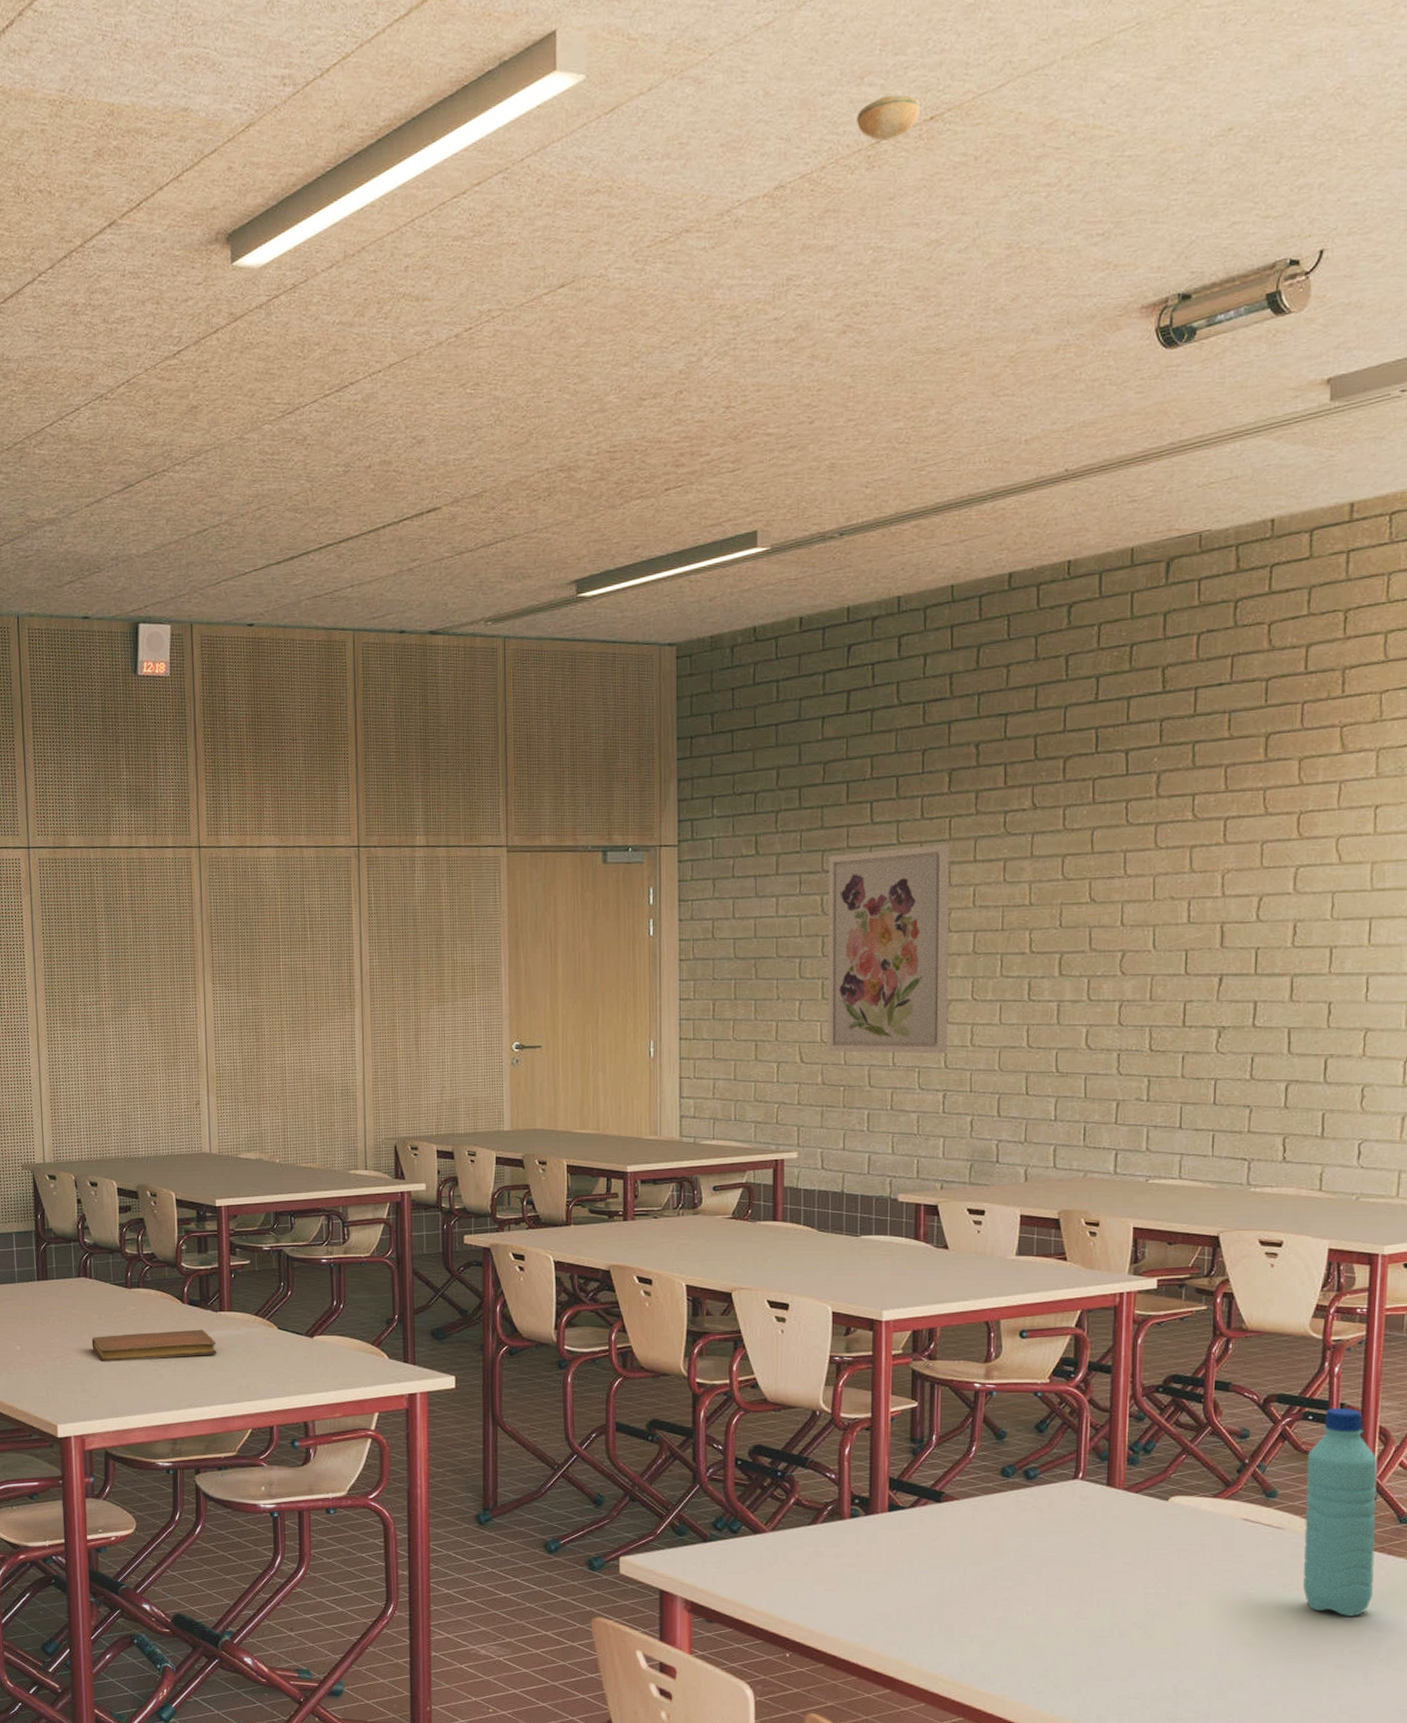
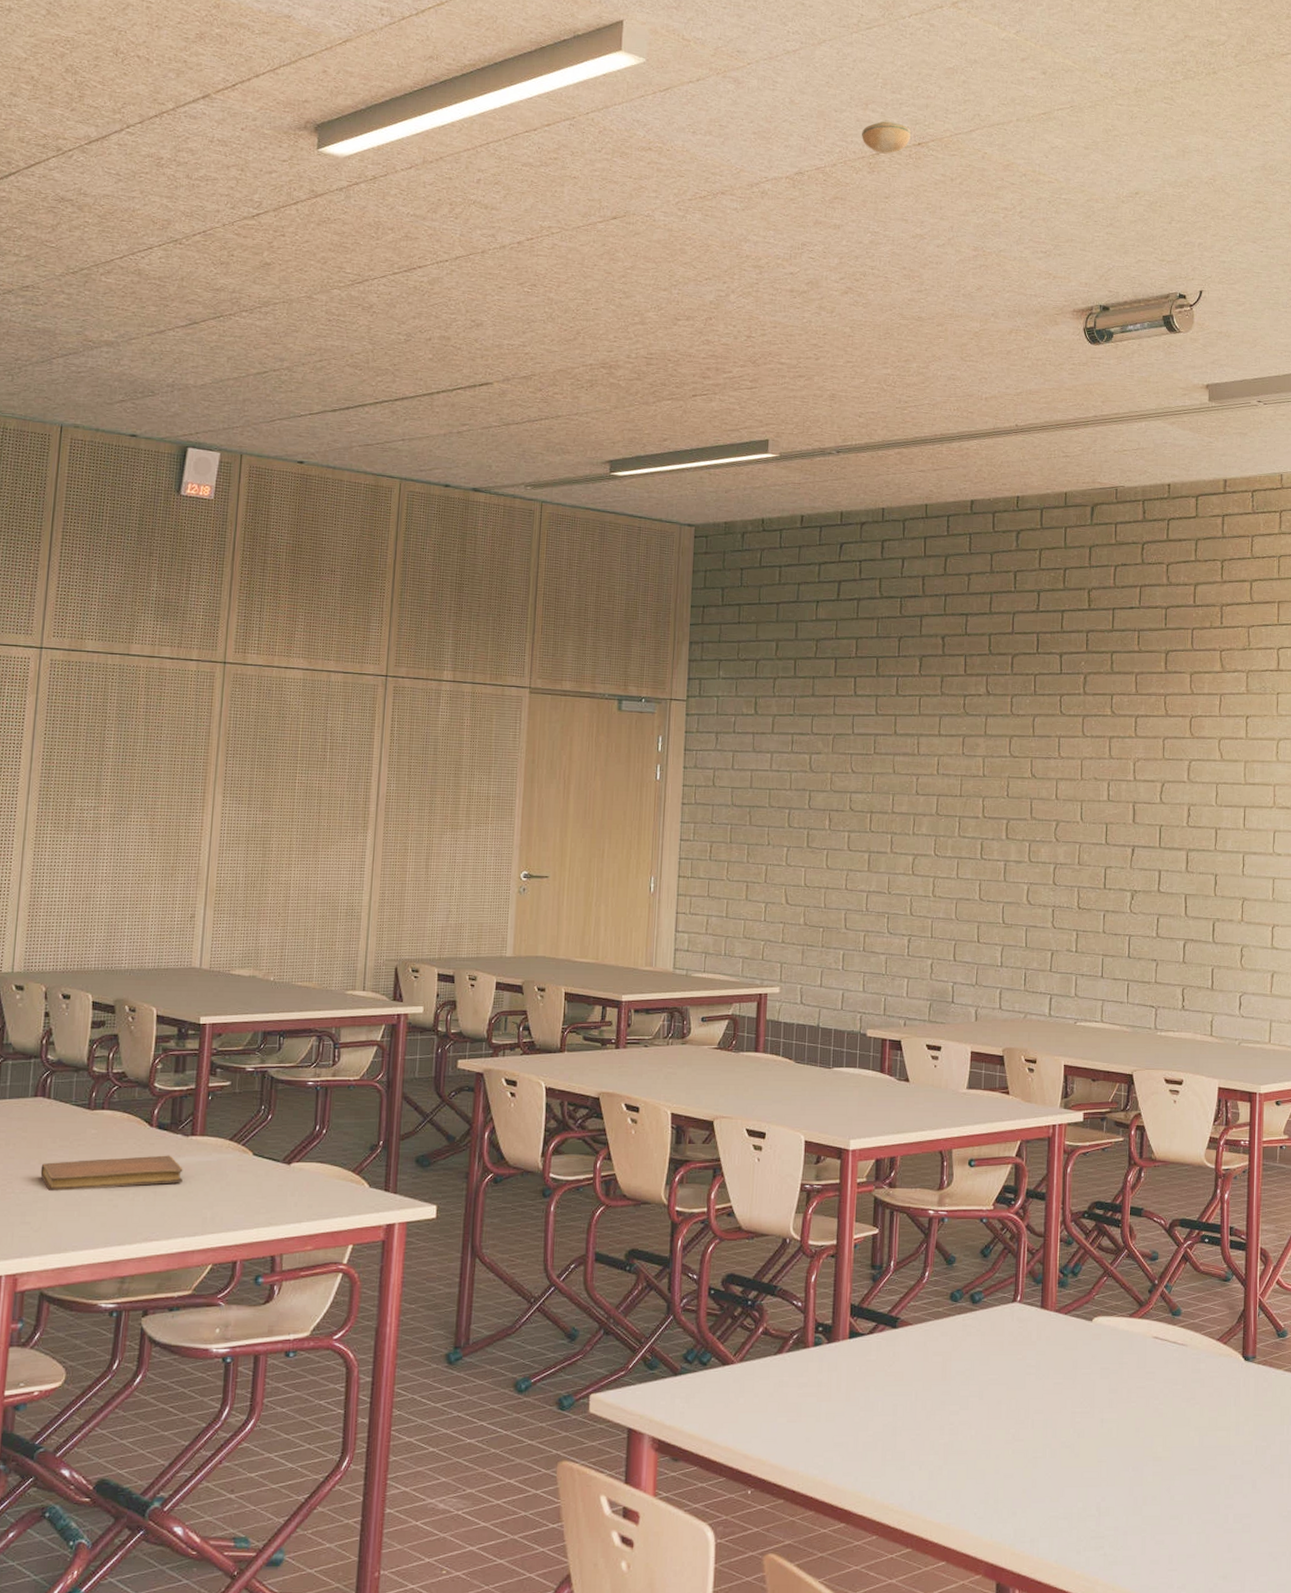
wall art: present [828,844,950,1054] -> none [810,718,919,902]
water bottle: present [1303,1408,1378,1616] -> none [1202,1232,1261,1427]

